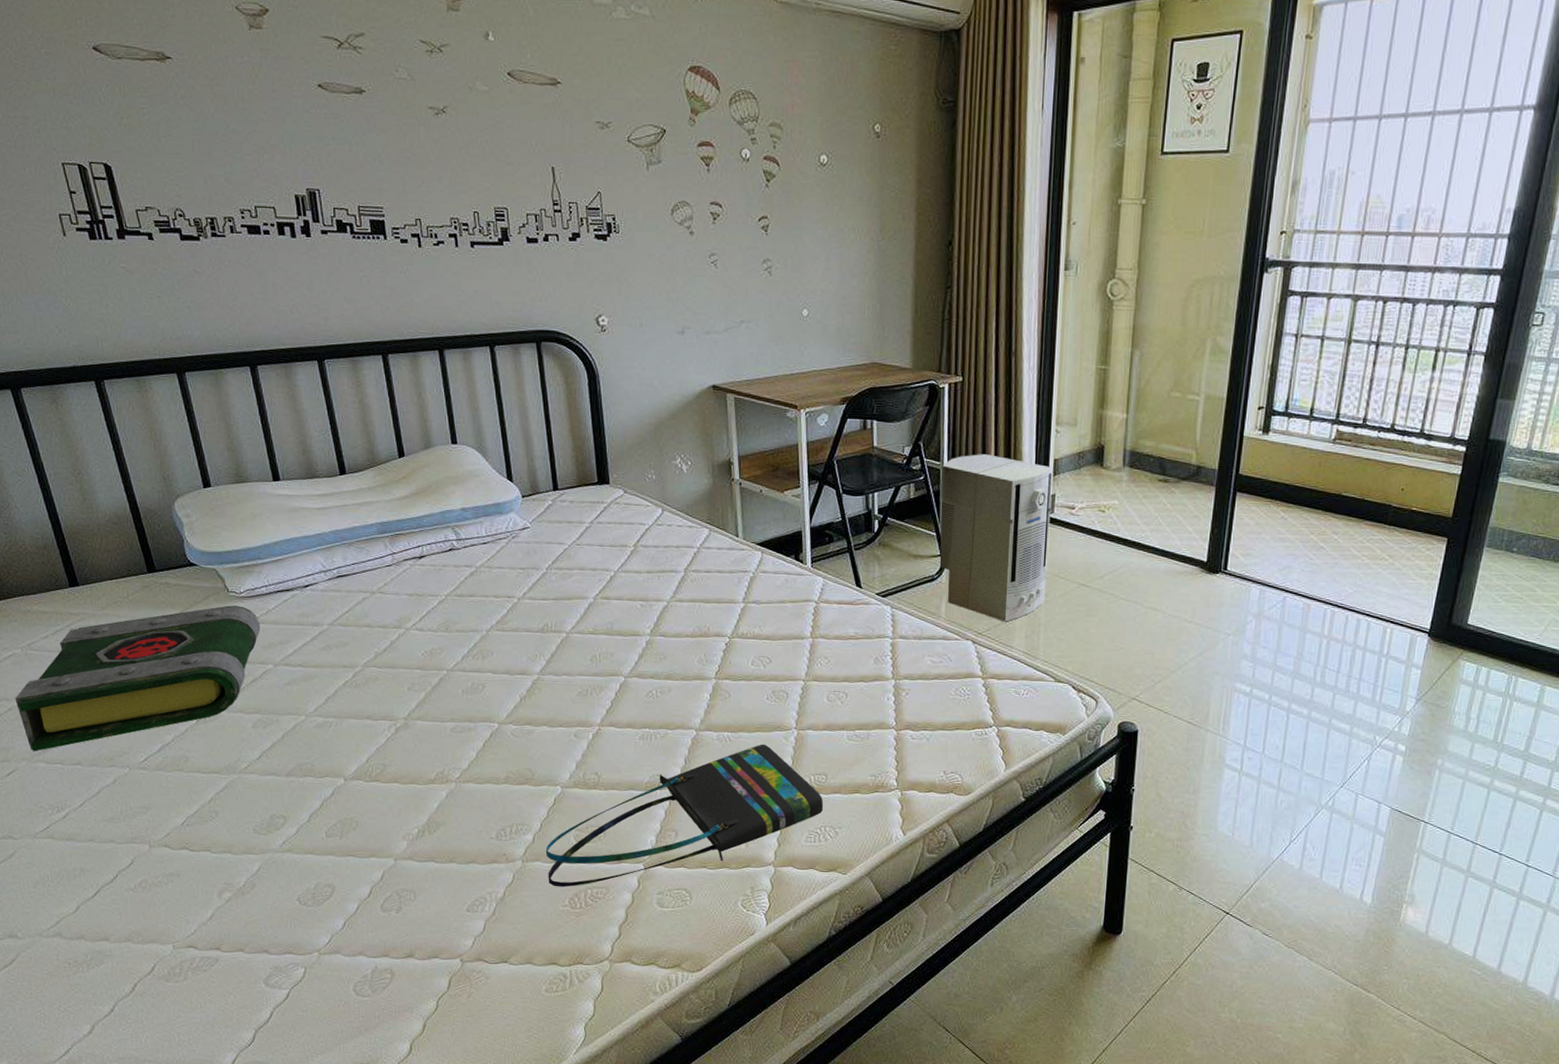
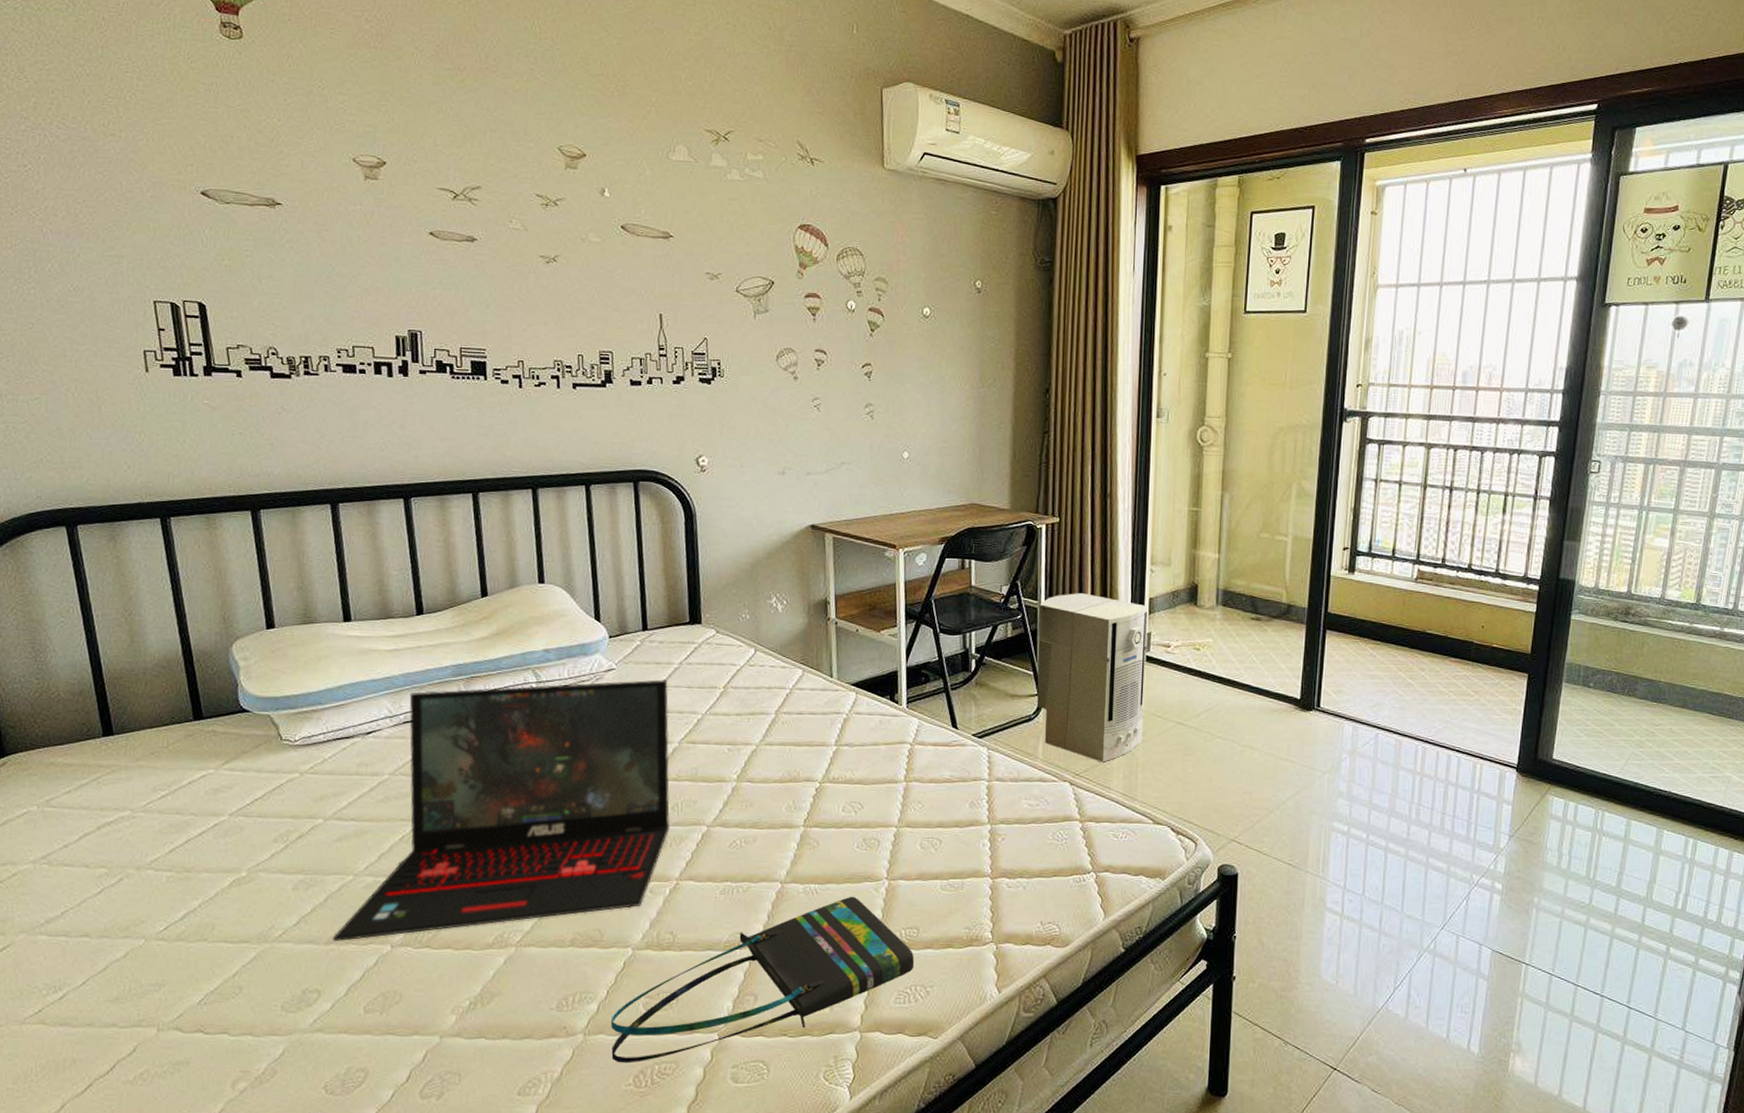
book: present [15,605,261,752] -> none [22,754,314,923]
laptop: none [292,538,590,775] -> present [333,679,670,942]

